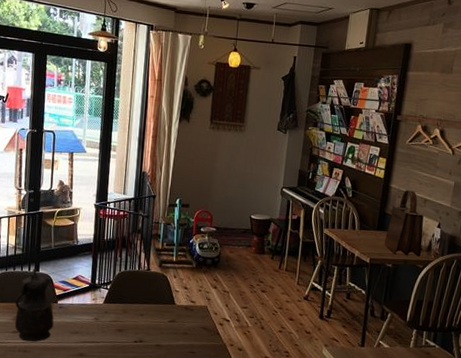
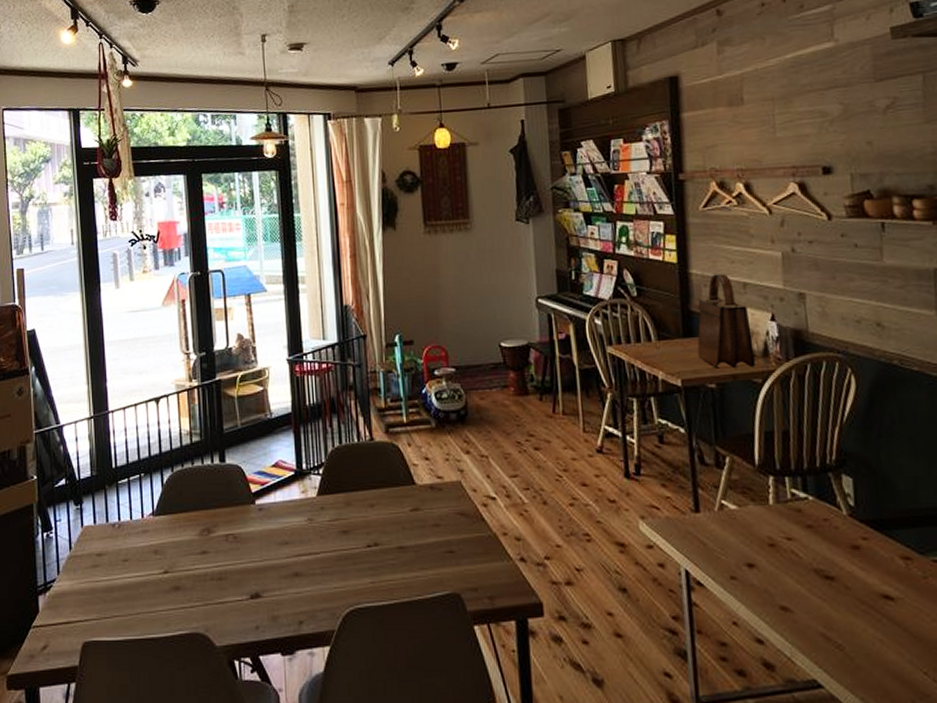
coffeepot: present [14,268,54,342] -> none [199,459,254,564]

